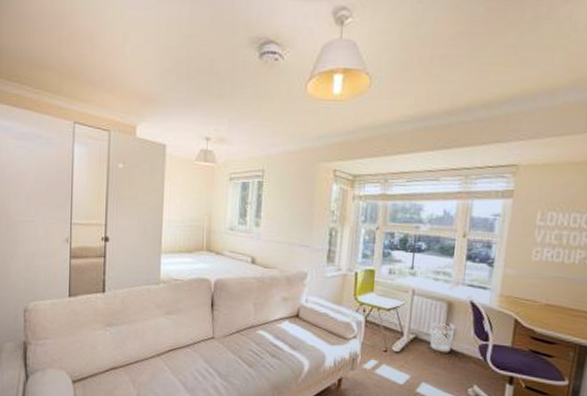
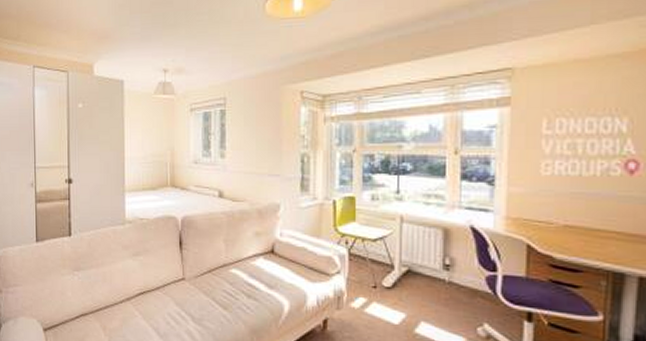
wastebasket: present [430,320,456,353] -> none [425,250,455,287]

